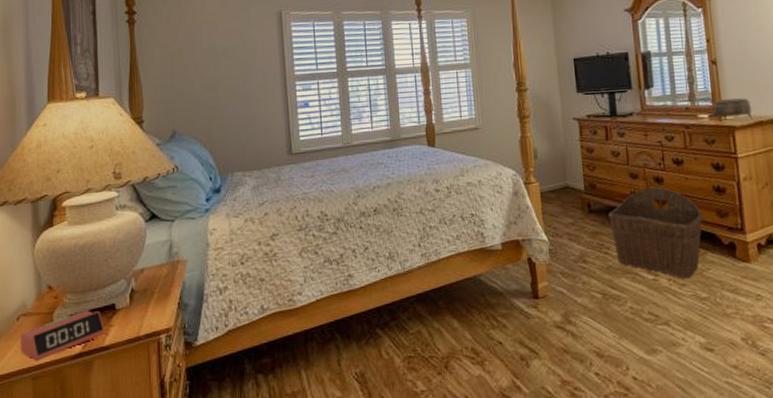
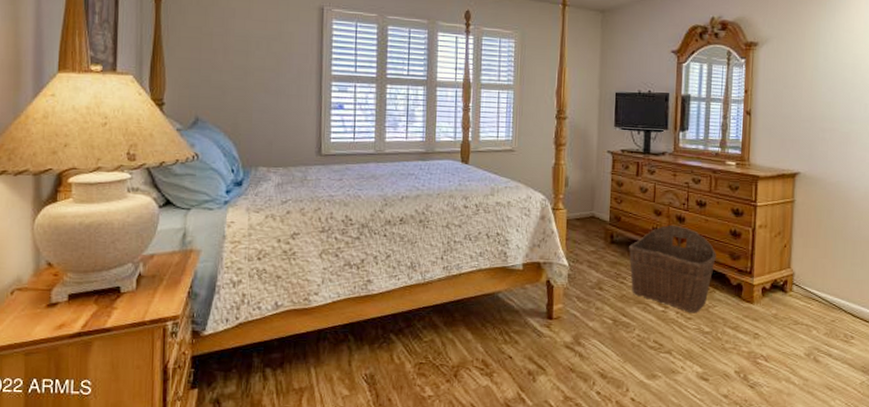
alarm clock: present [21,309,105,362] -> none [13,290,108,338]
jewelry box: present [709,98,752,122] -> none [737,149,777,170]

